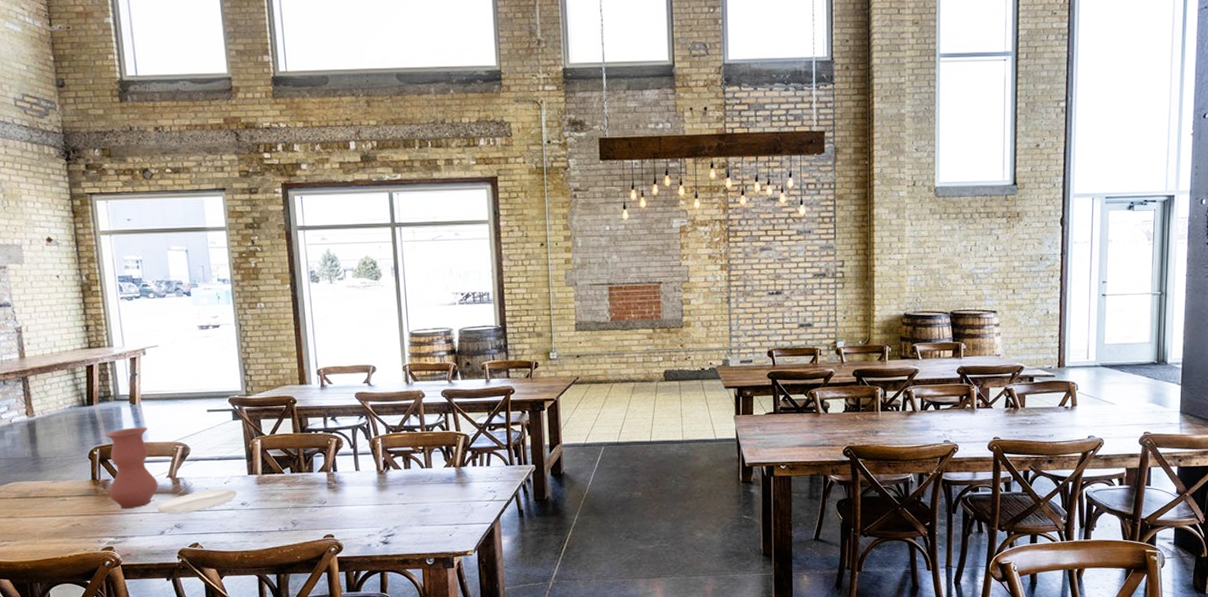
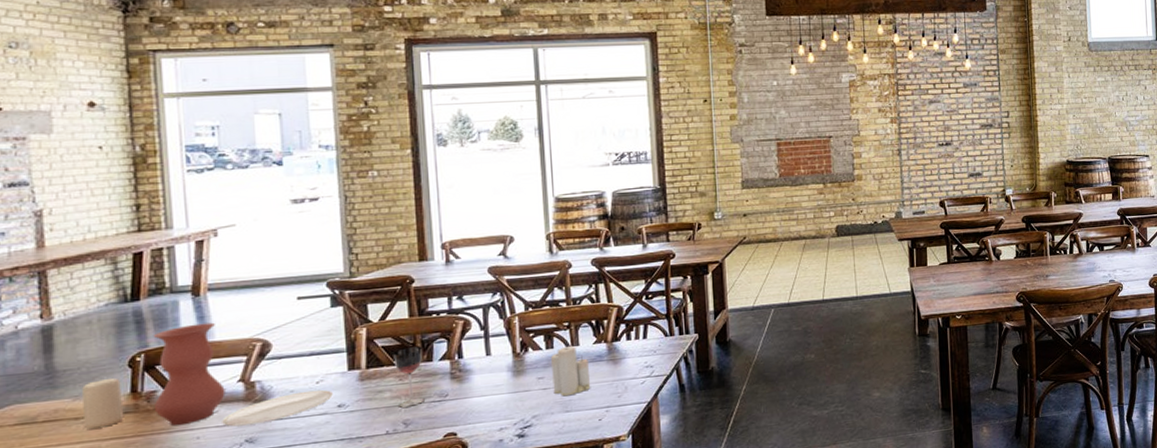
candle: none [58,466,89,506] -> present [82,377,124,429]
wineglass: none [282,459,308,510] -> present [393,346,424,408]
candle: none [408,466,443,512] -> present [550,345,591,397]

